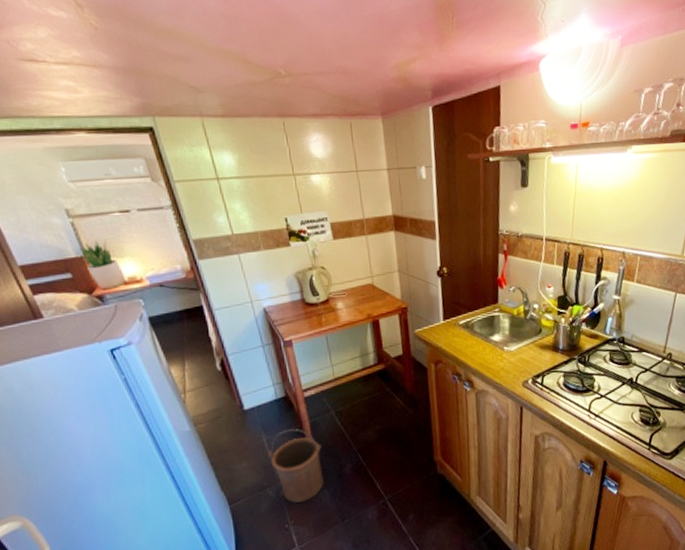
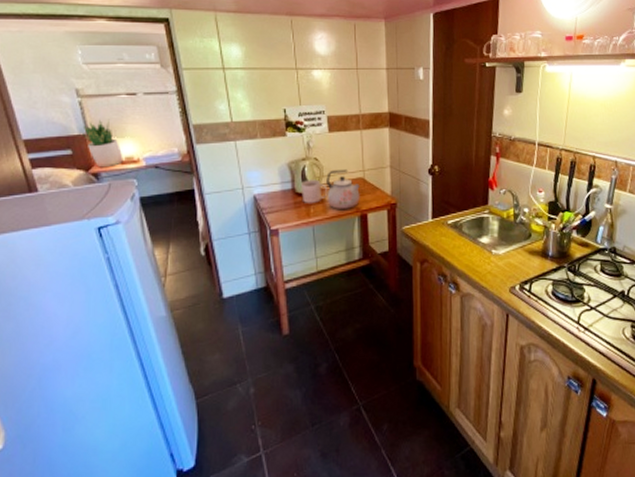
bucket: present [268,429,324,504] -> none [243,322,298,403]
mug: none [309,288,338,313] -> present [300,179,328,203]
kettle: none [335,276,371,317] -> present [326,169,360,209]

